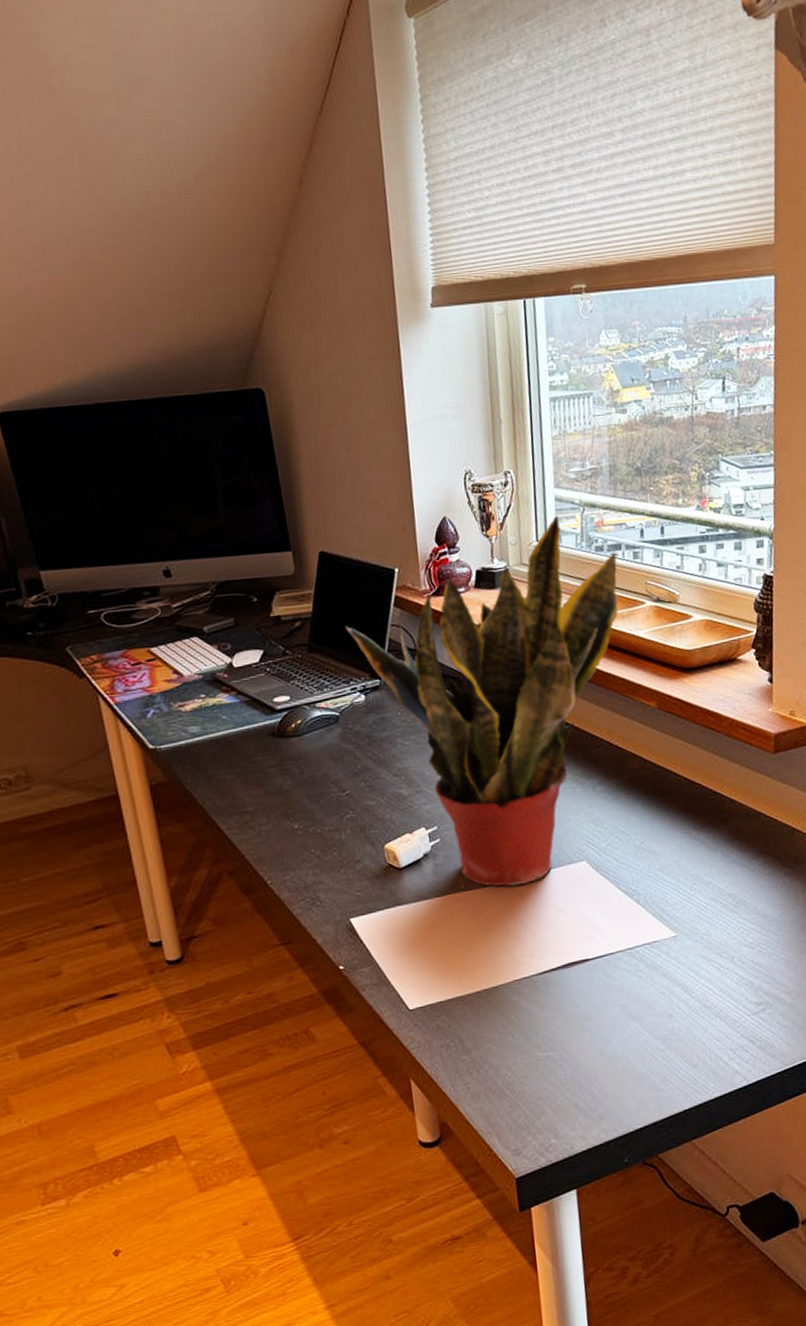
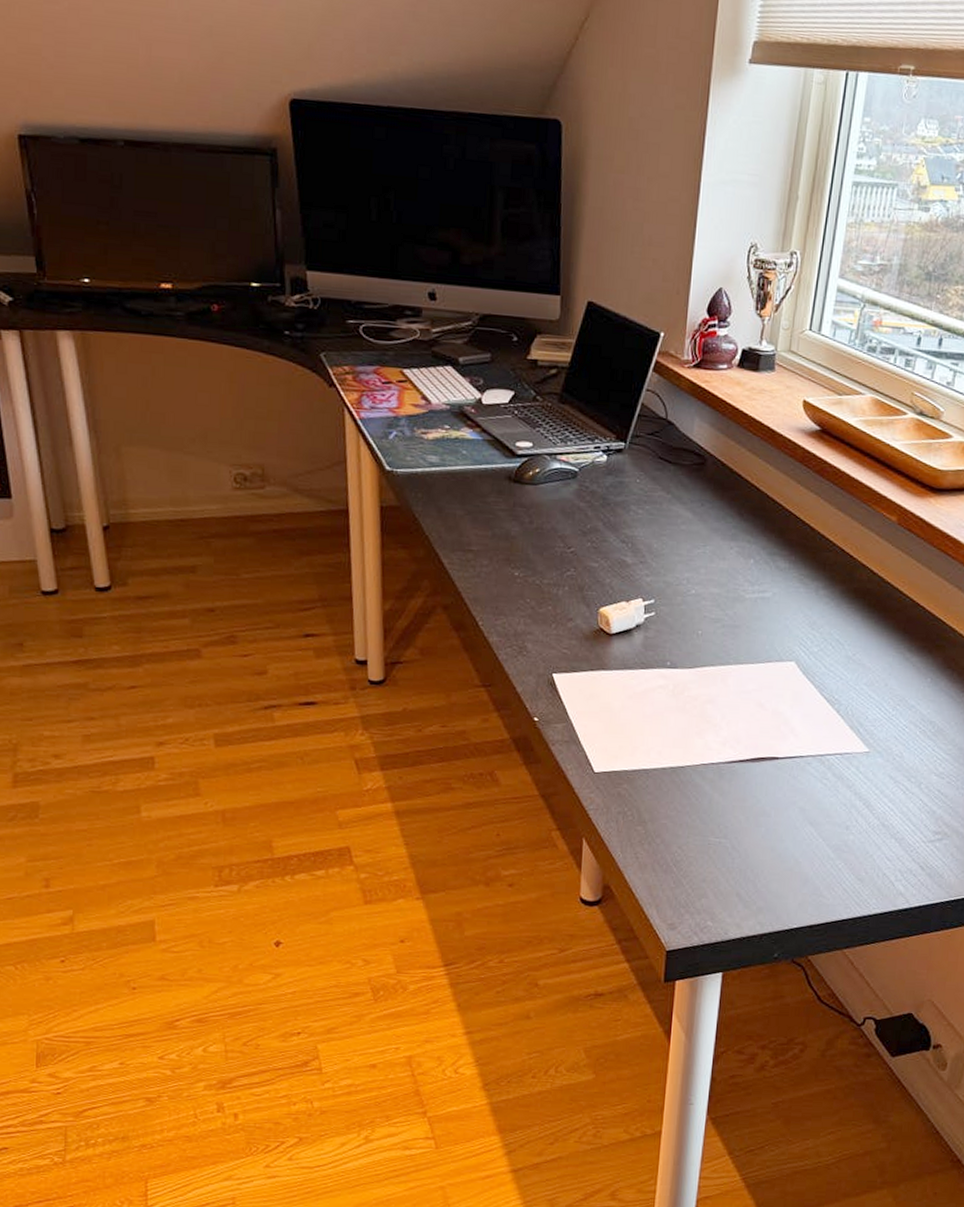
potted plant: present [346,515,619,887] -> none [600,306,888,673]

